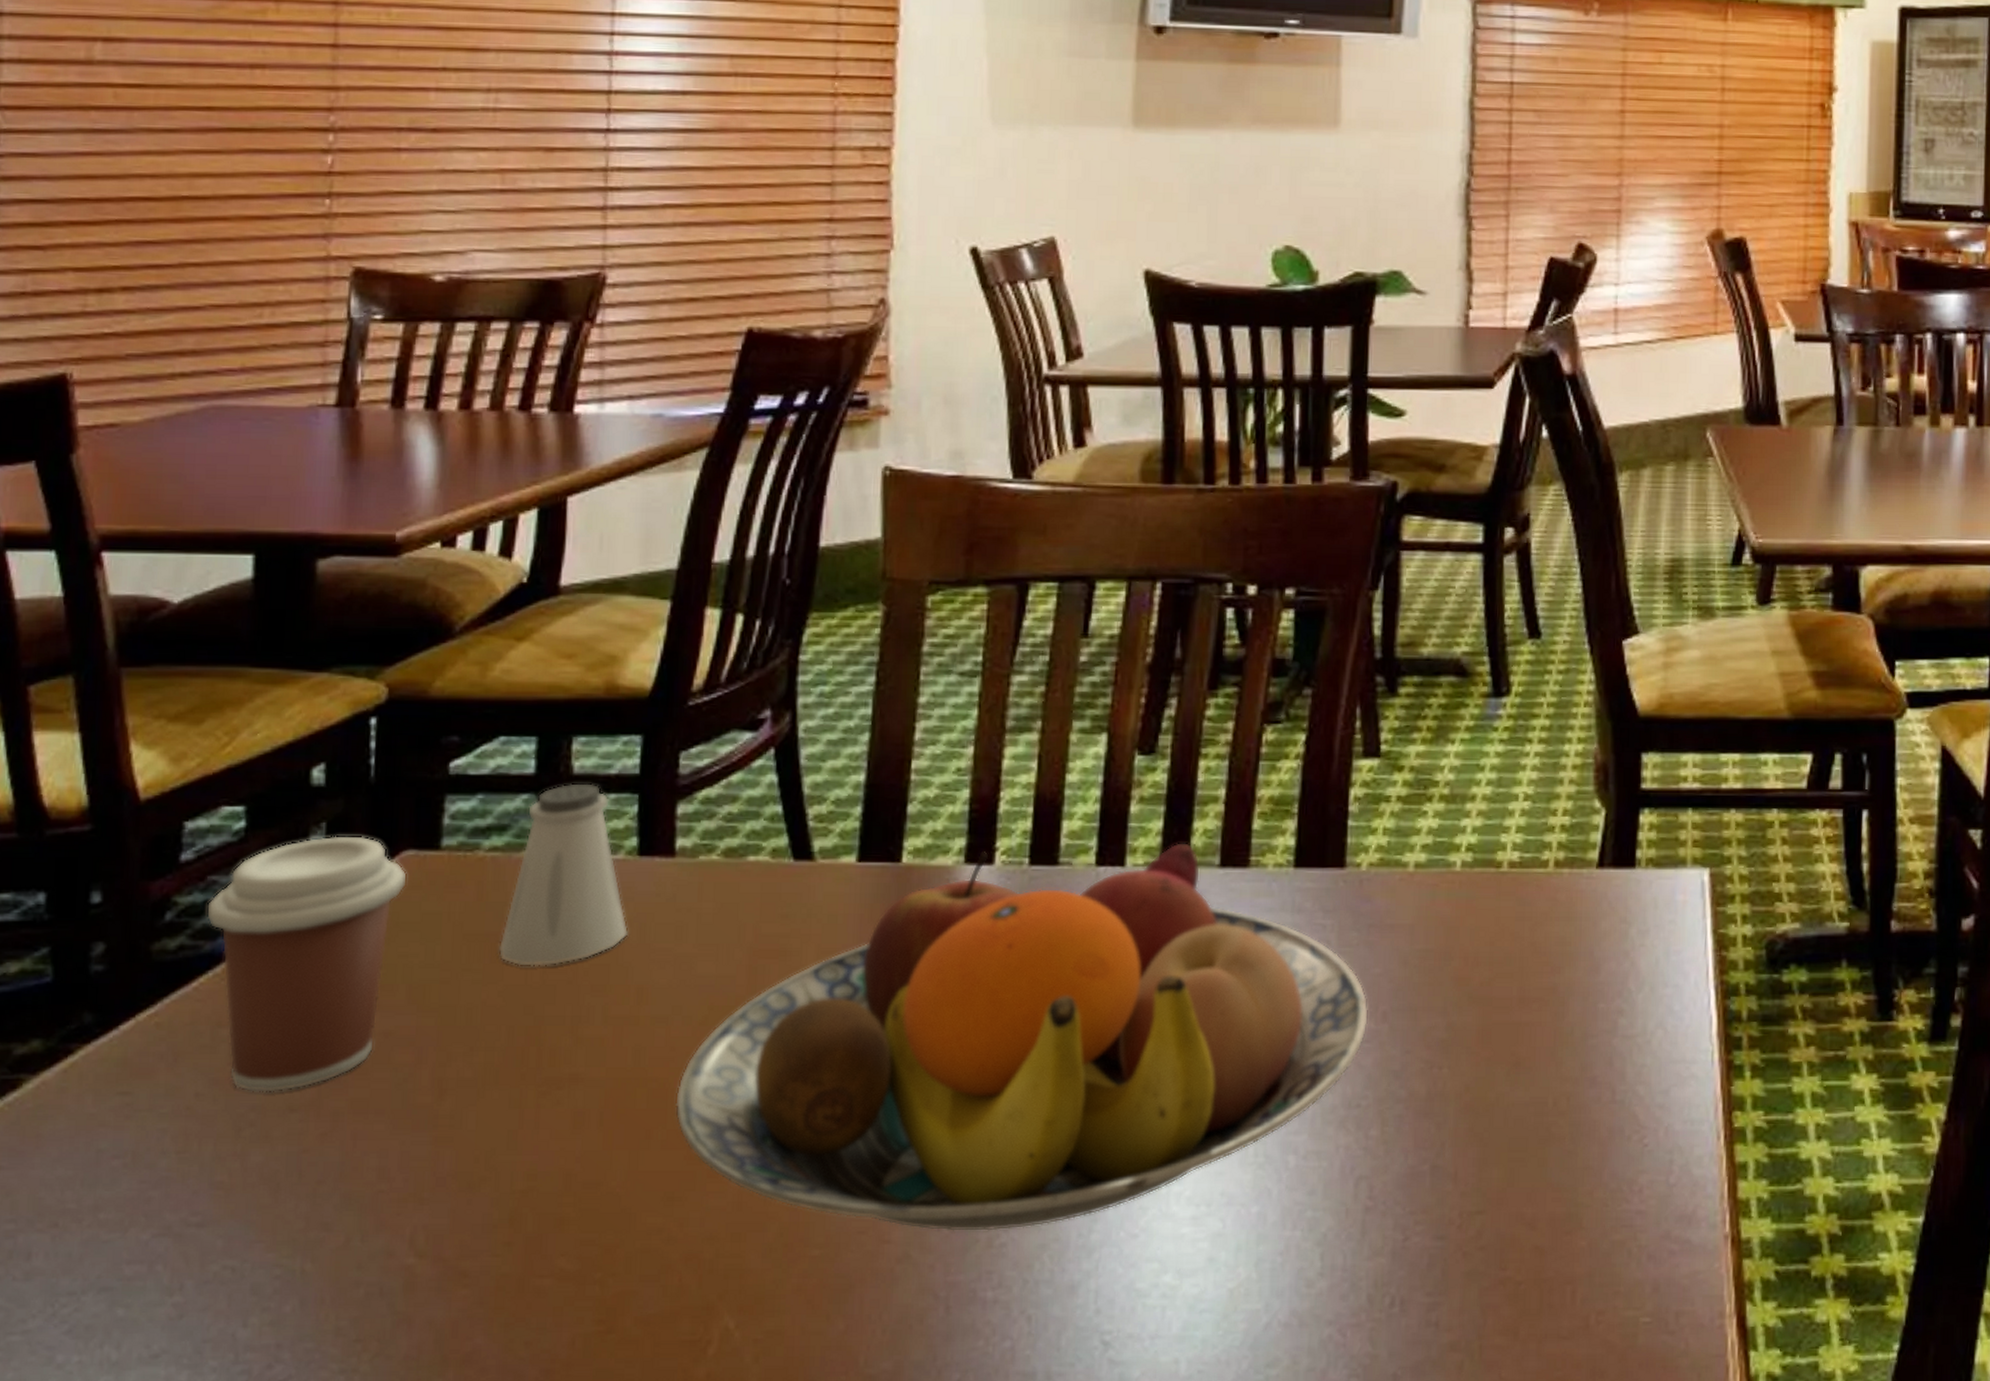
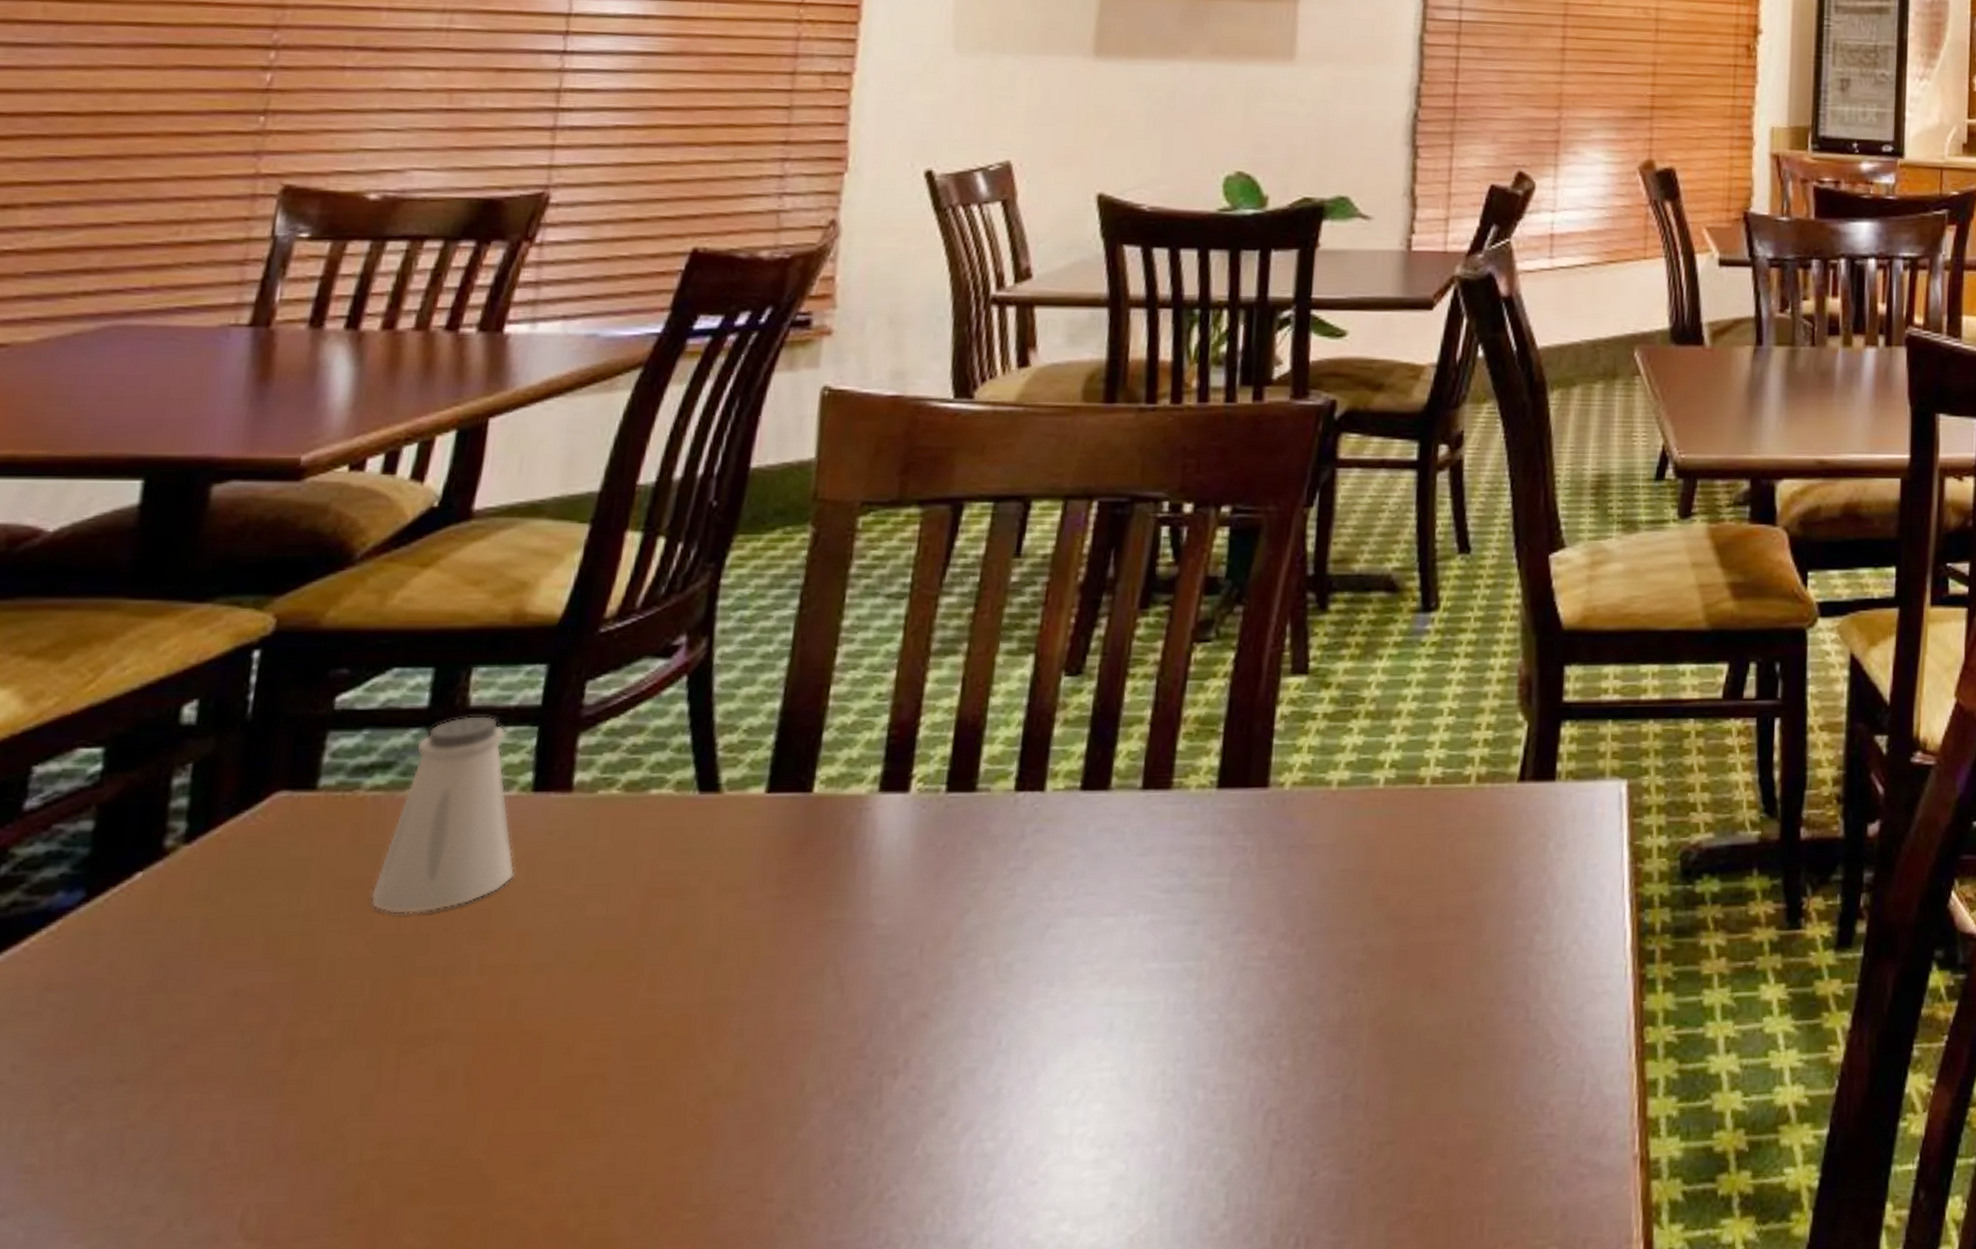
coffee cup: present [206,836,408,1092] -> none [46,777,278,1063]
fruit bowl: present [675,841,1369,1232] -> none [549,764,1286,1187]

